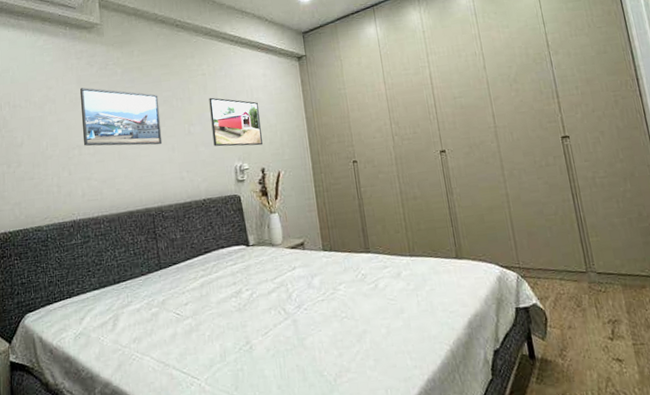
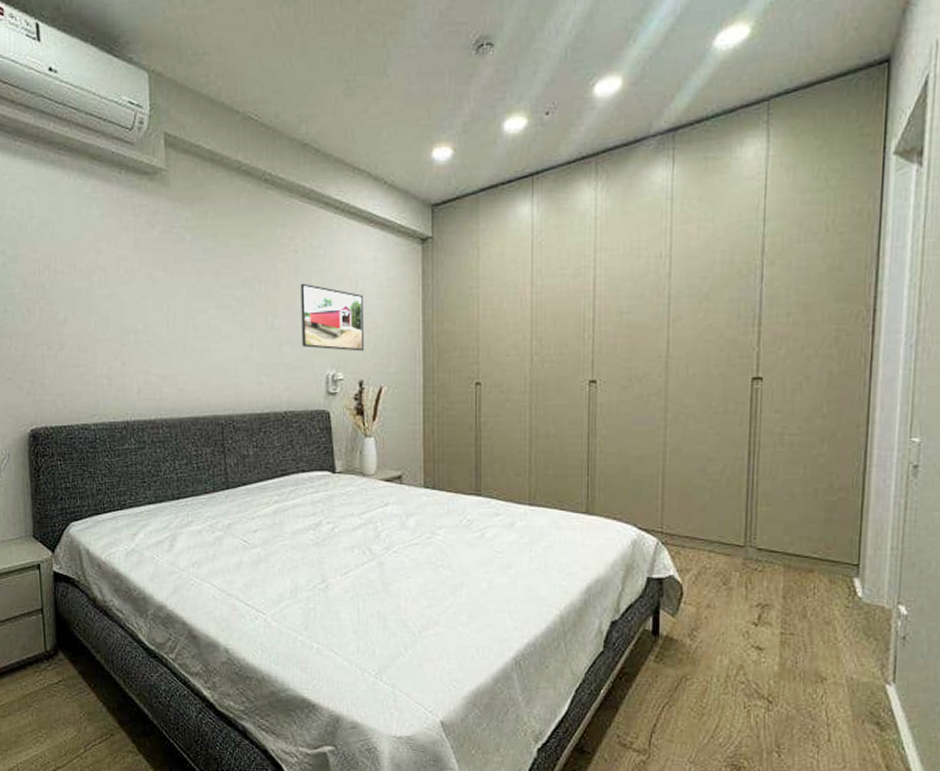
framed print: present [80,87,163,146] -> none [137,255,238,339]

